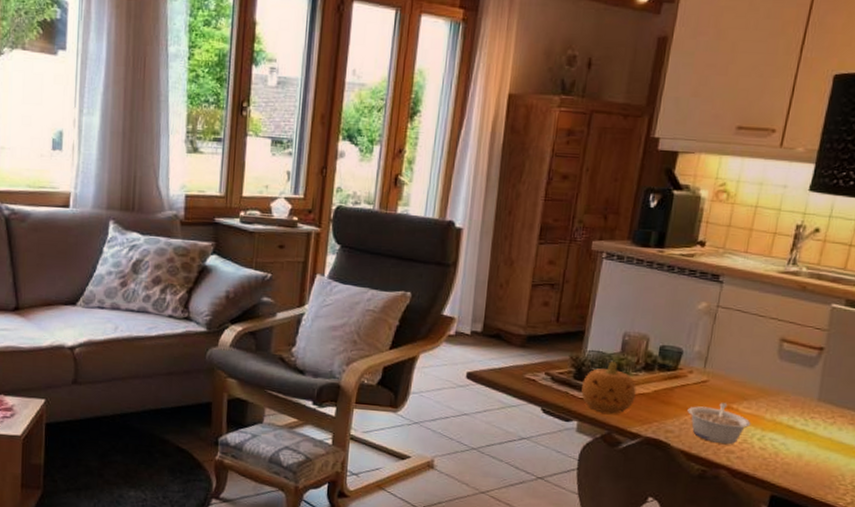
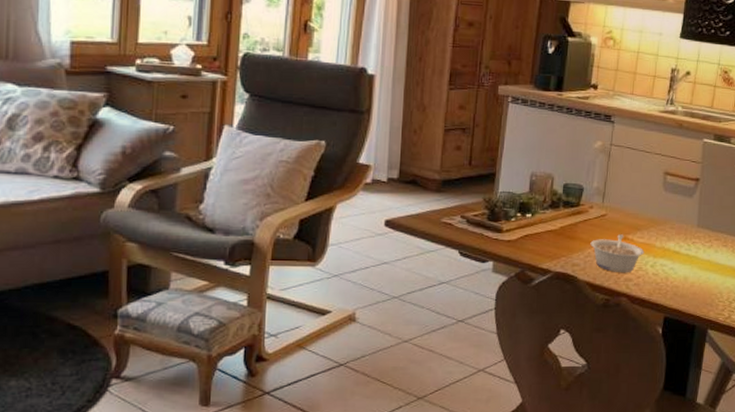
fruit: present [581,361,636,414] -> none [495,201,545,252]

